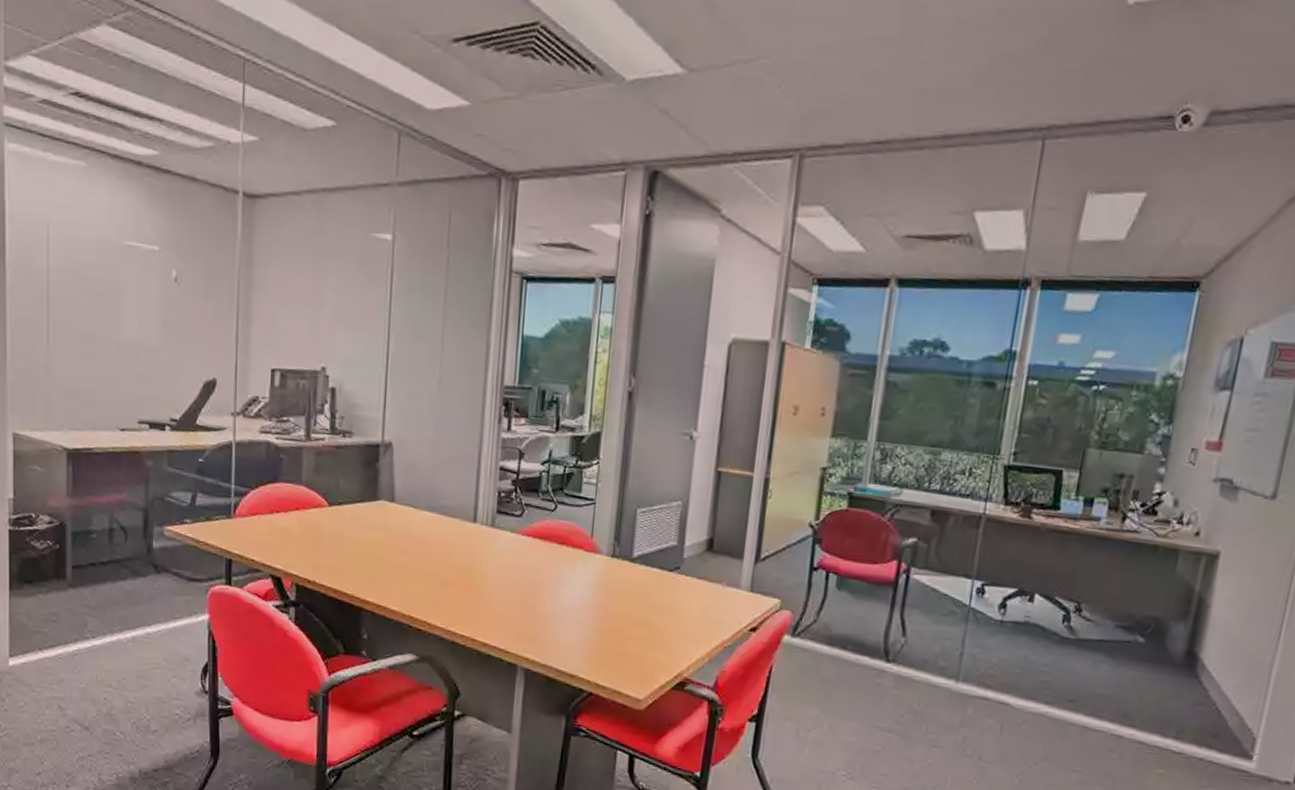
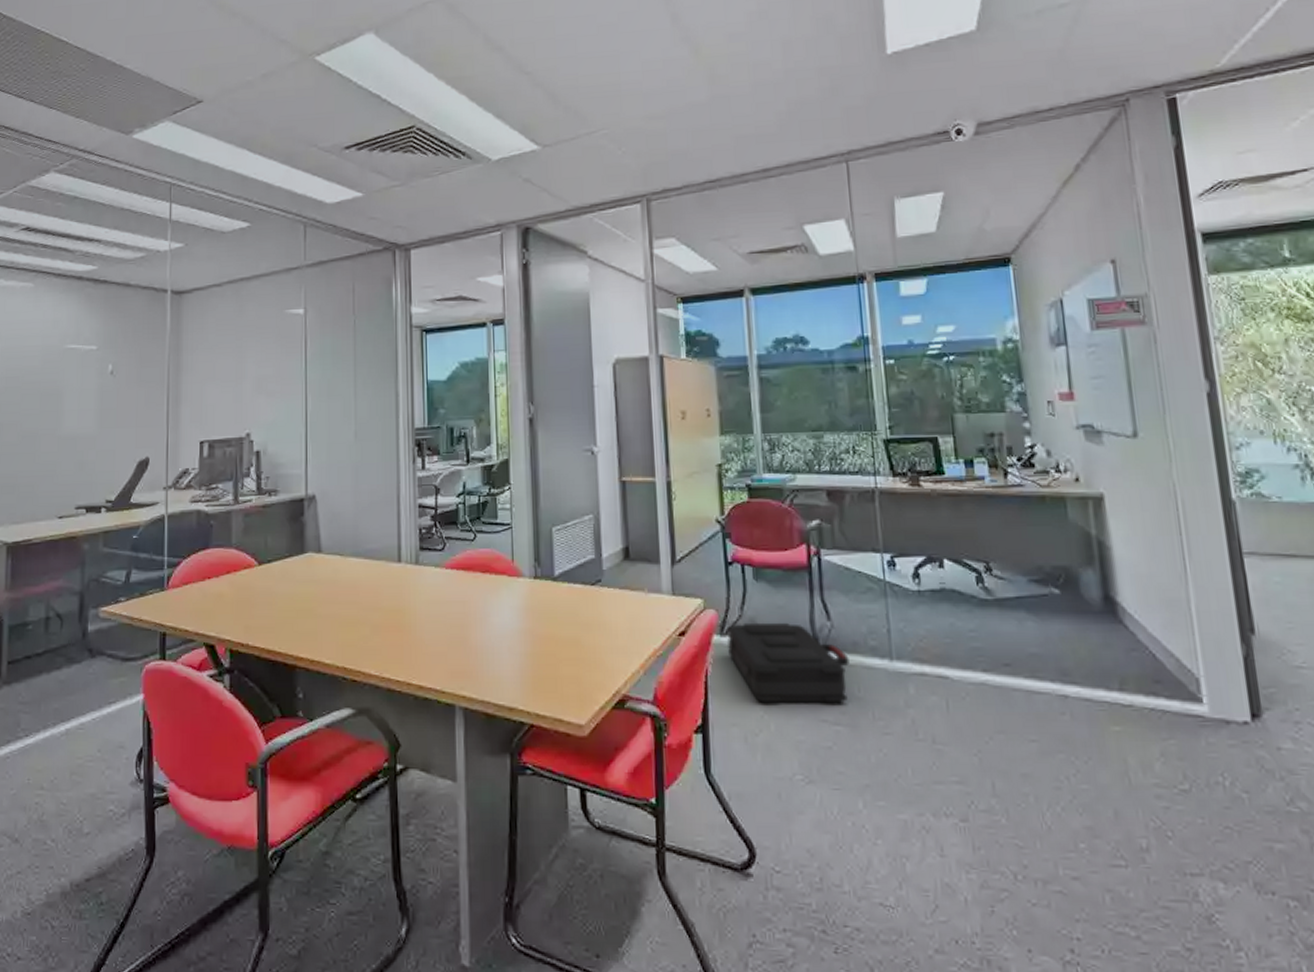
briefcase: none [795,627,916,714] -> present [726,622,849,703]

